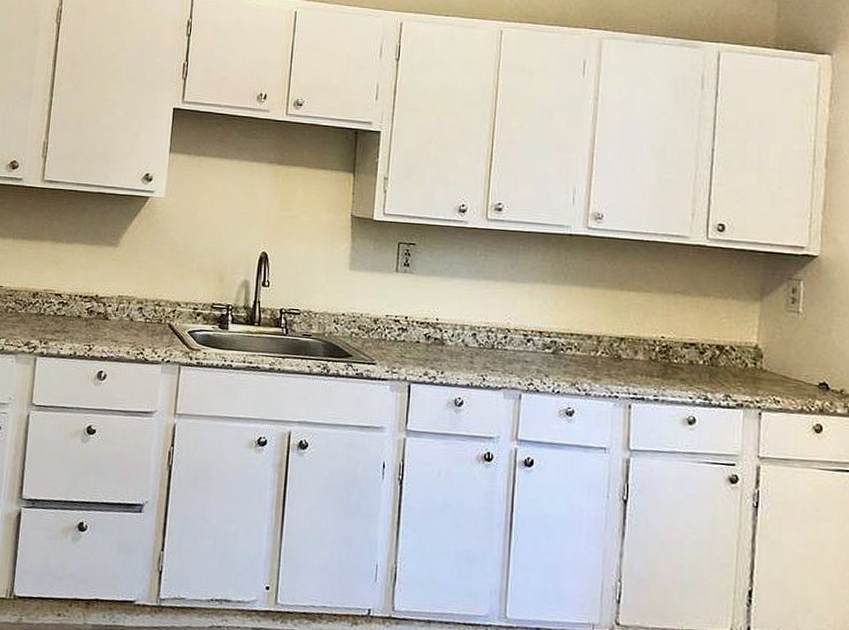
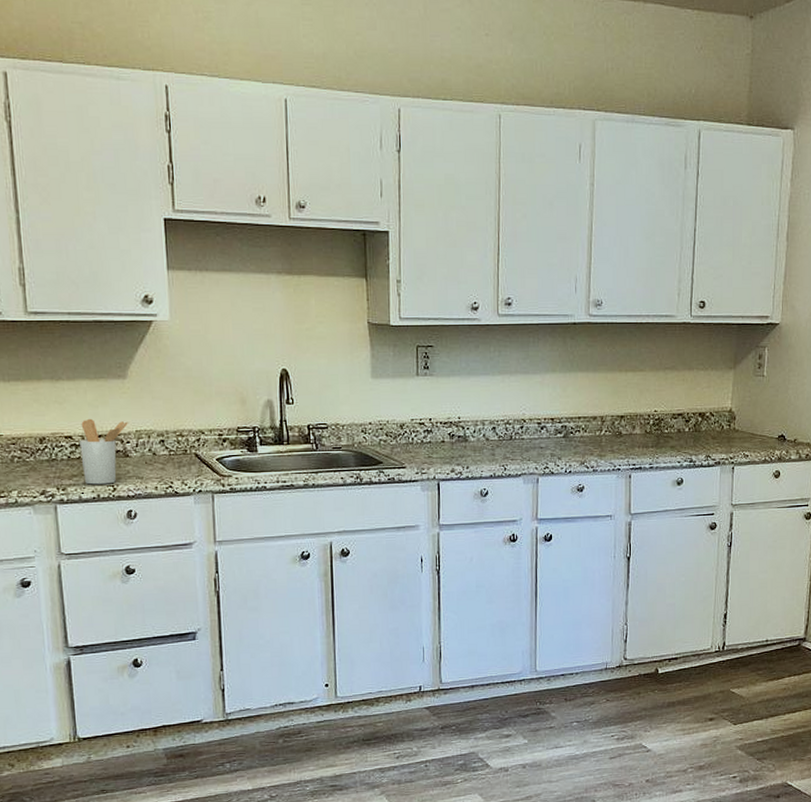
utensil holder: none [65,279,114,344] -> present [80,418,129,485]

